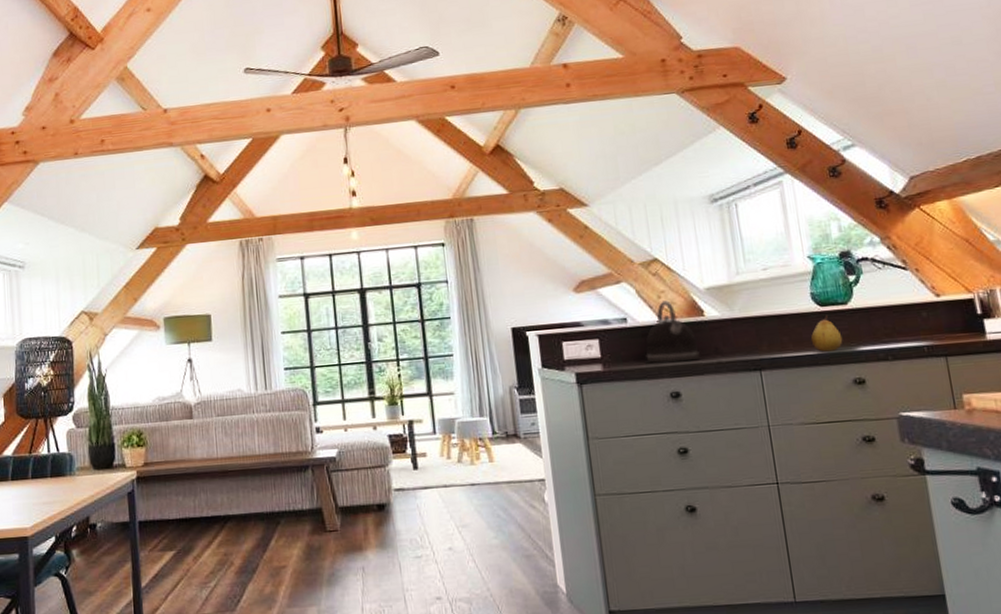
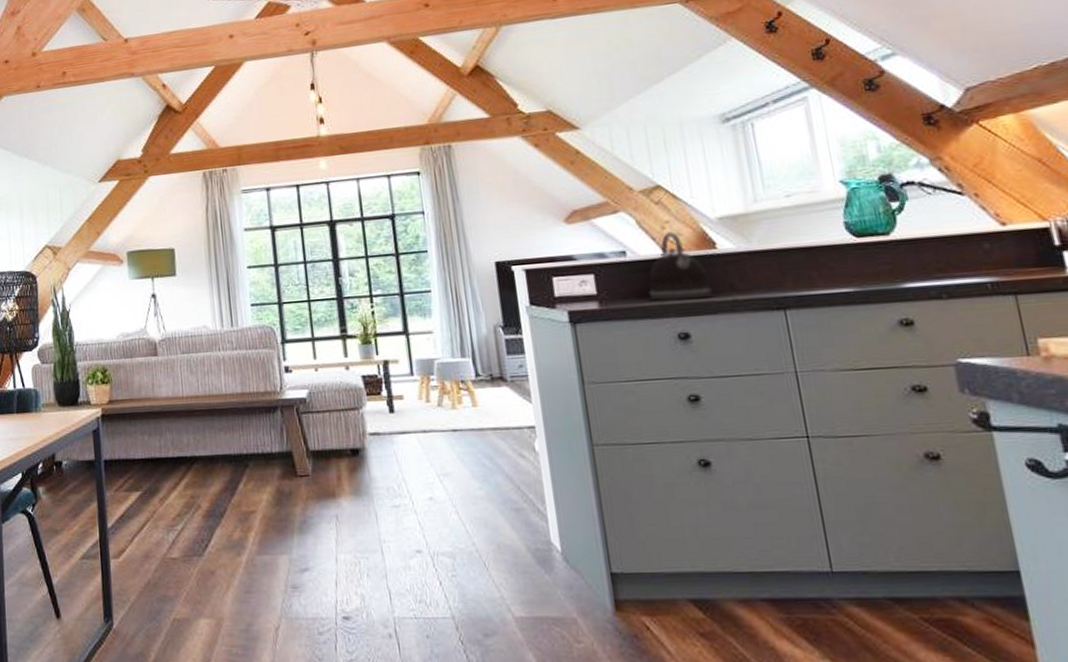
fruit: present [810,315,843,352] -> none [845,247,885,289]

